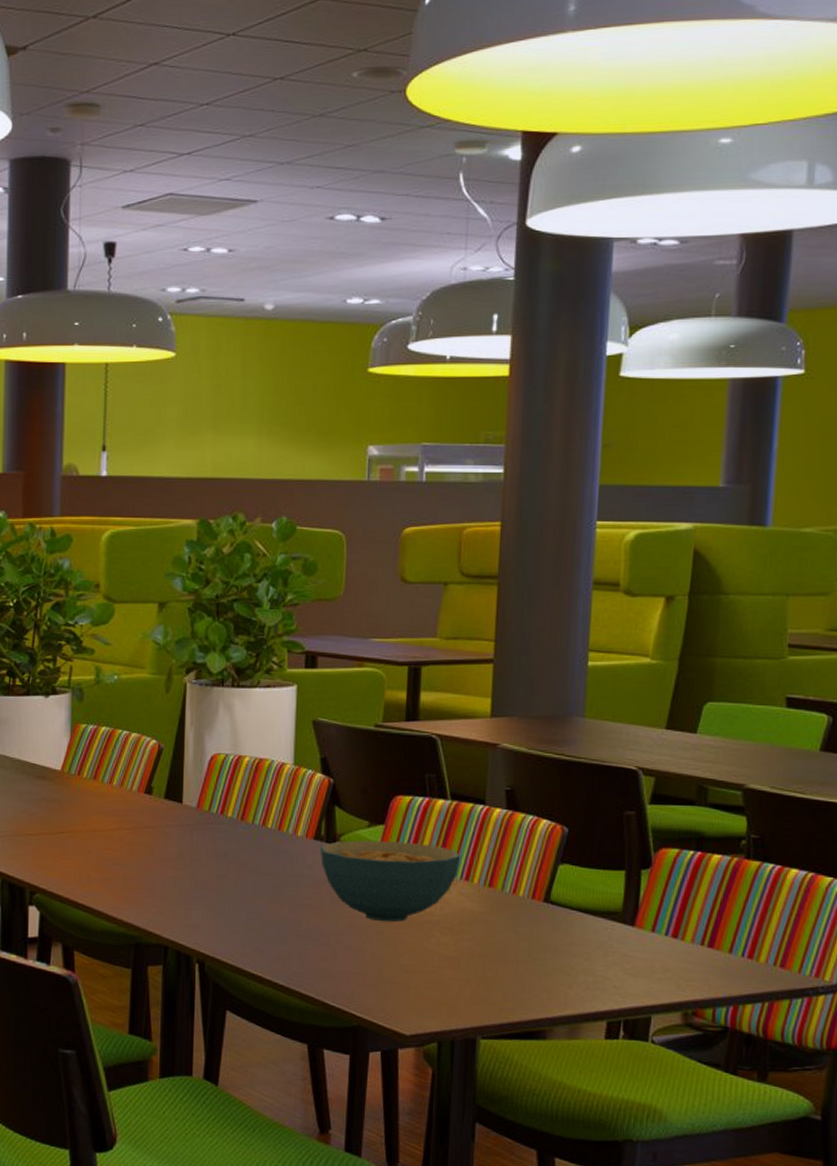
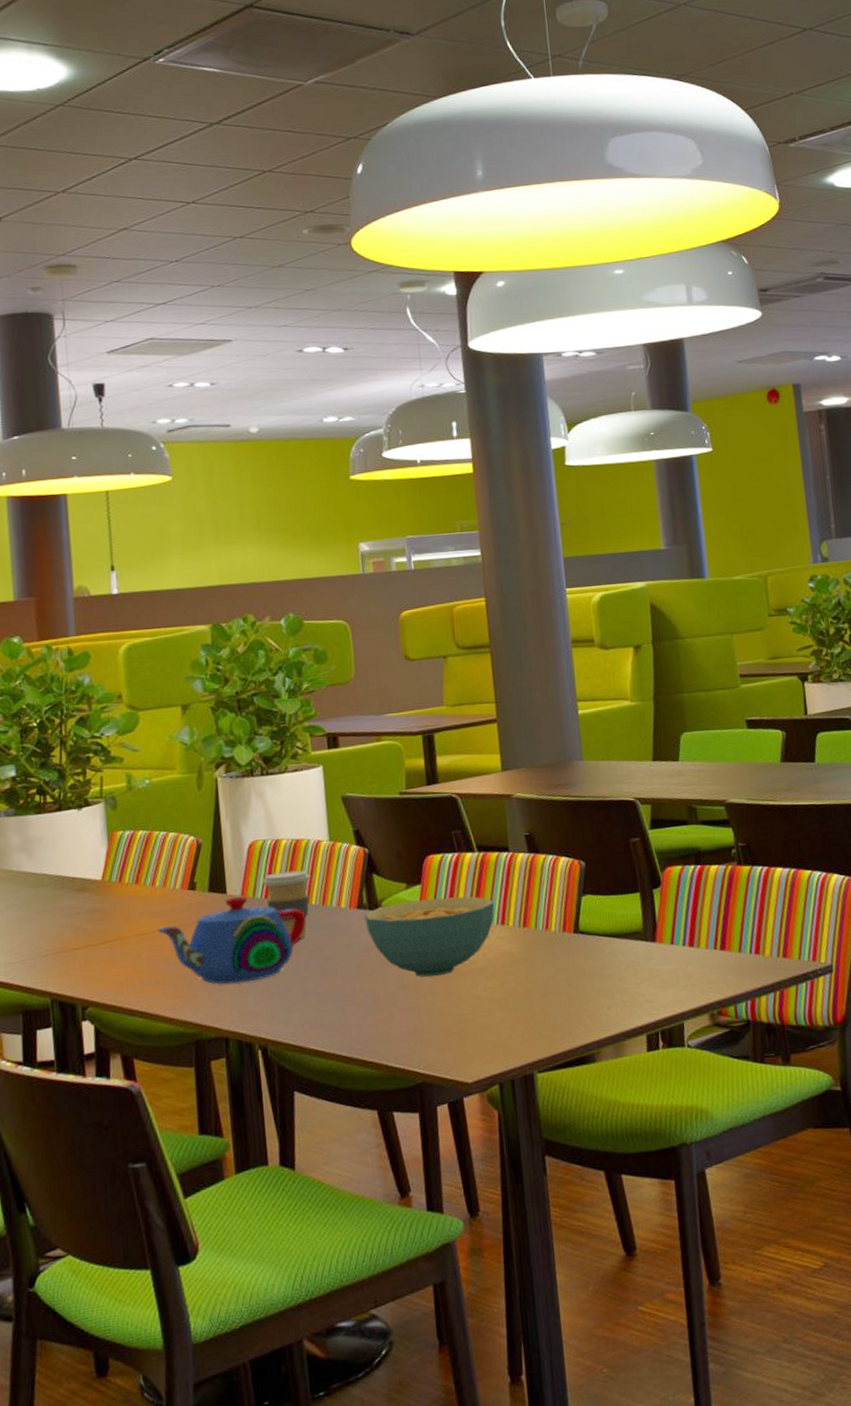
teapot: none [111,807,260,895] -> present [158,896,306,985]
coffee cup: none [220,789,270,860] -> present [262,870,311,938]

